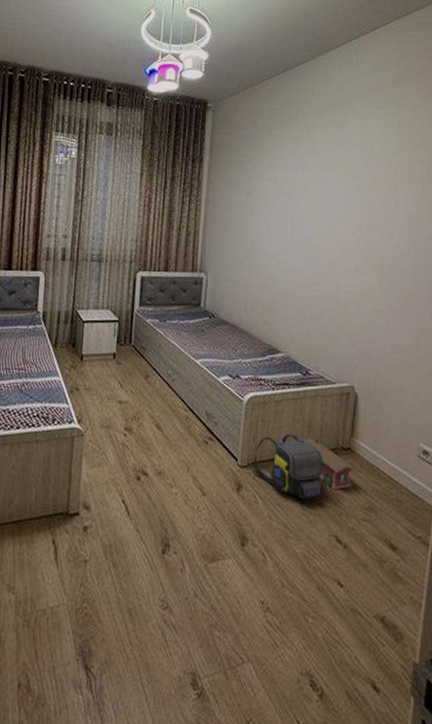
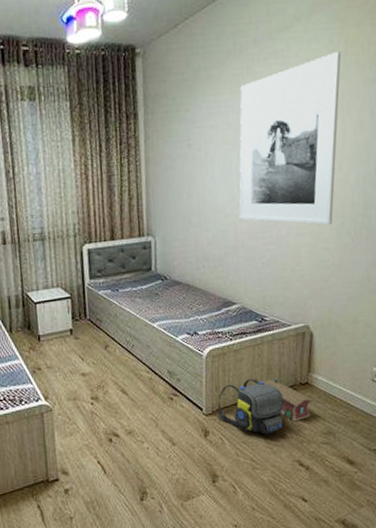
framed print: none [290,128,395,286] -> present [239,51,341,225]

